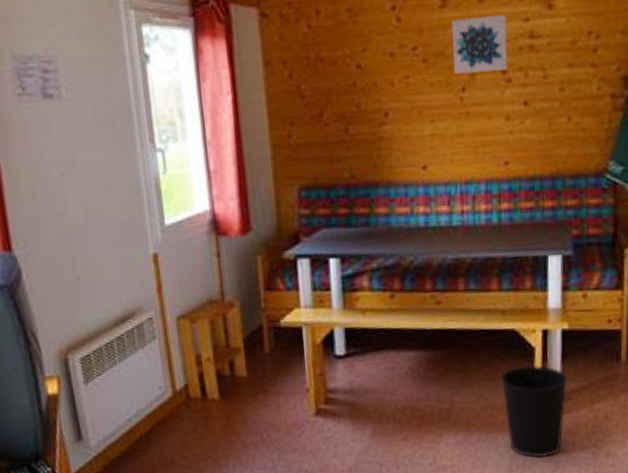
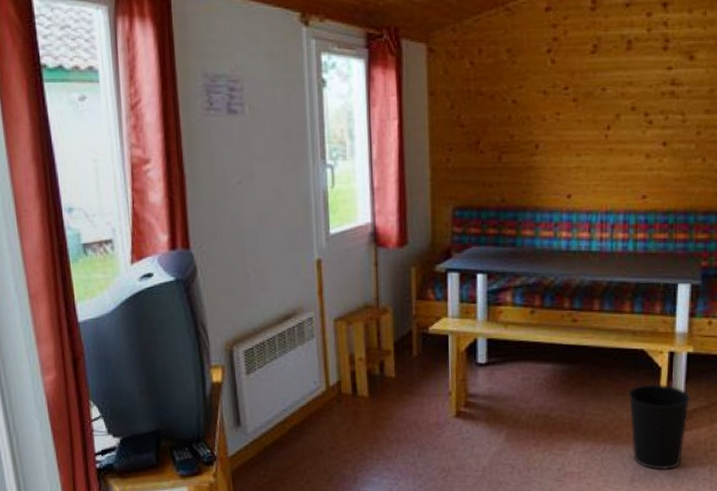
wall art: present [452,14,508,74] -> none [600,62,651,113]

